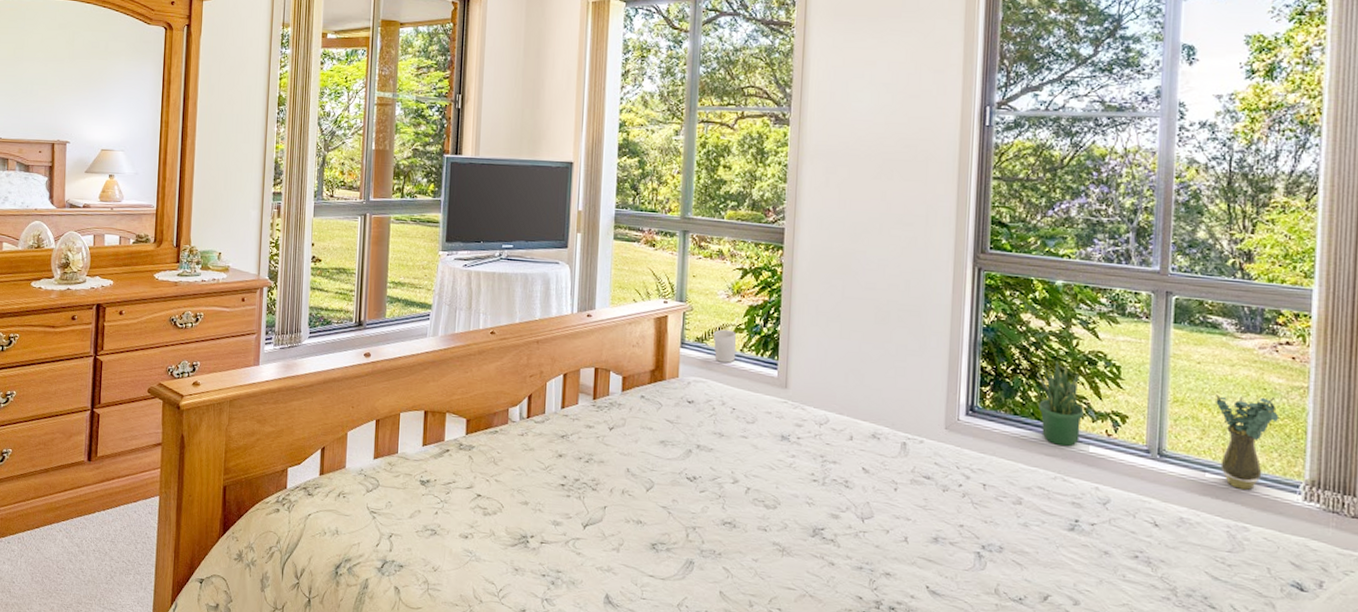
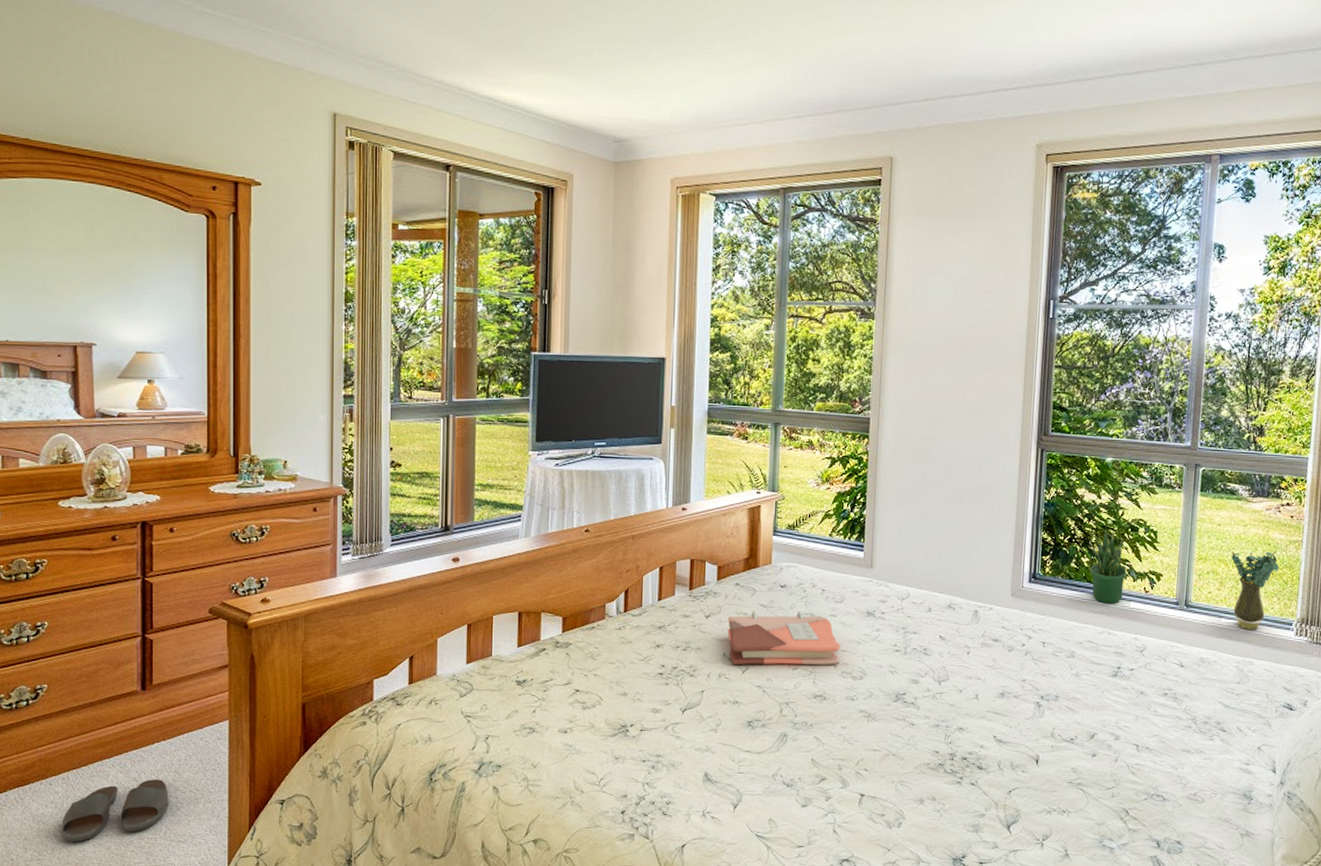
slippers: none [14,546,105,600] -> present [61,779,169,843]
phonebook: none [631,426,752,491] -> present [727,611,841,666]
candle holder: present [713,329,737,363] -> none [803,516,826,547]

